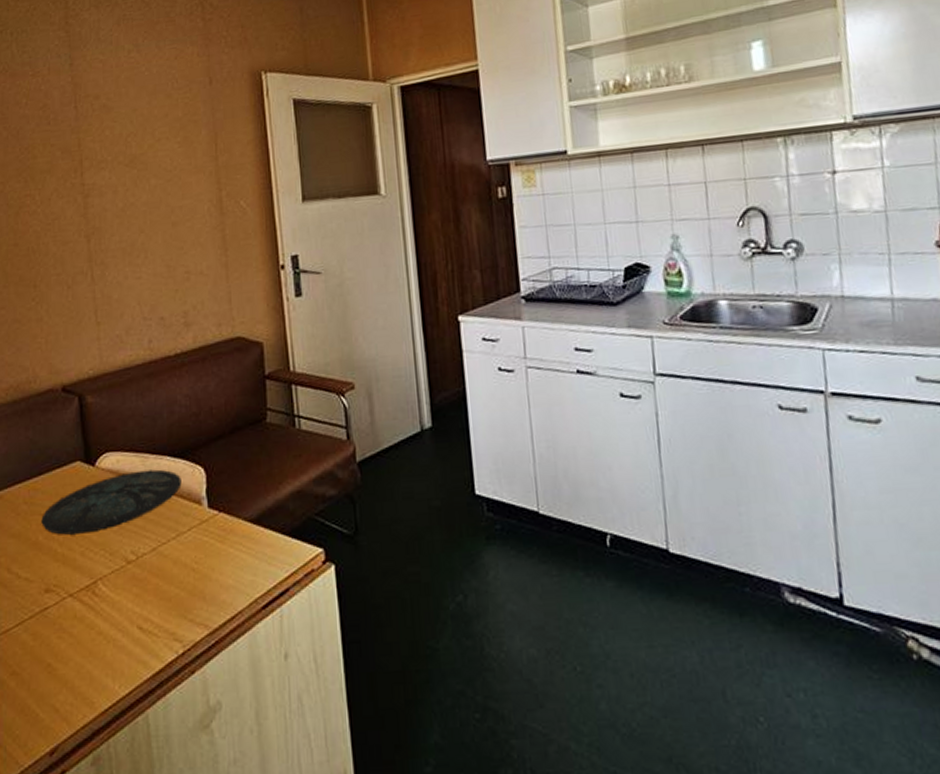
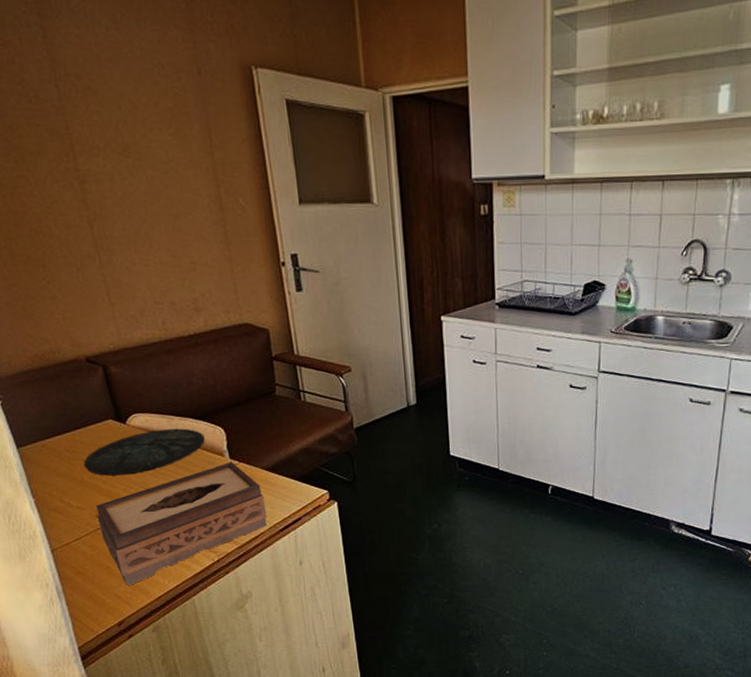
tissue box: none [46,511,248,694] -> present [96,461,267,586]

